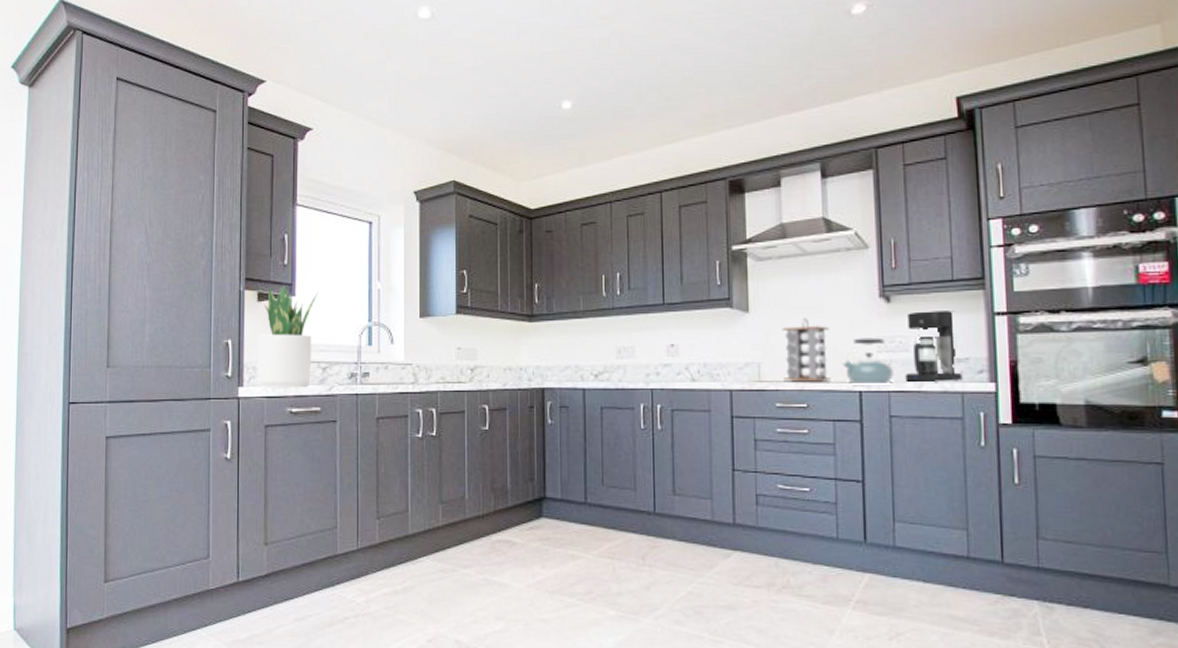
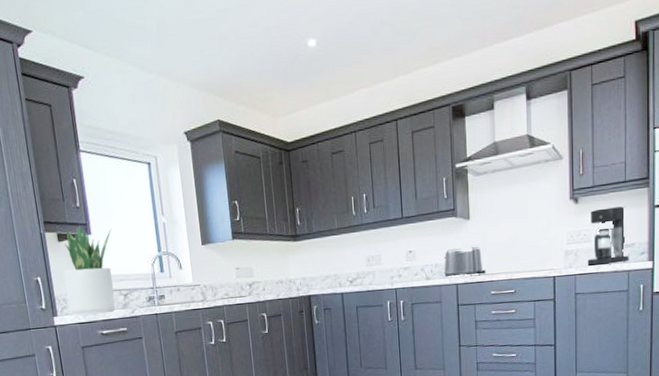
toaster: none [714,345,769,381] -> present [444,246,486,278]
spice rack: present [782,317,831,382] -> none [495,220,533,274]
kettle: present [840,337,894,383] -> none [539,232,579,271]

